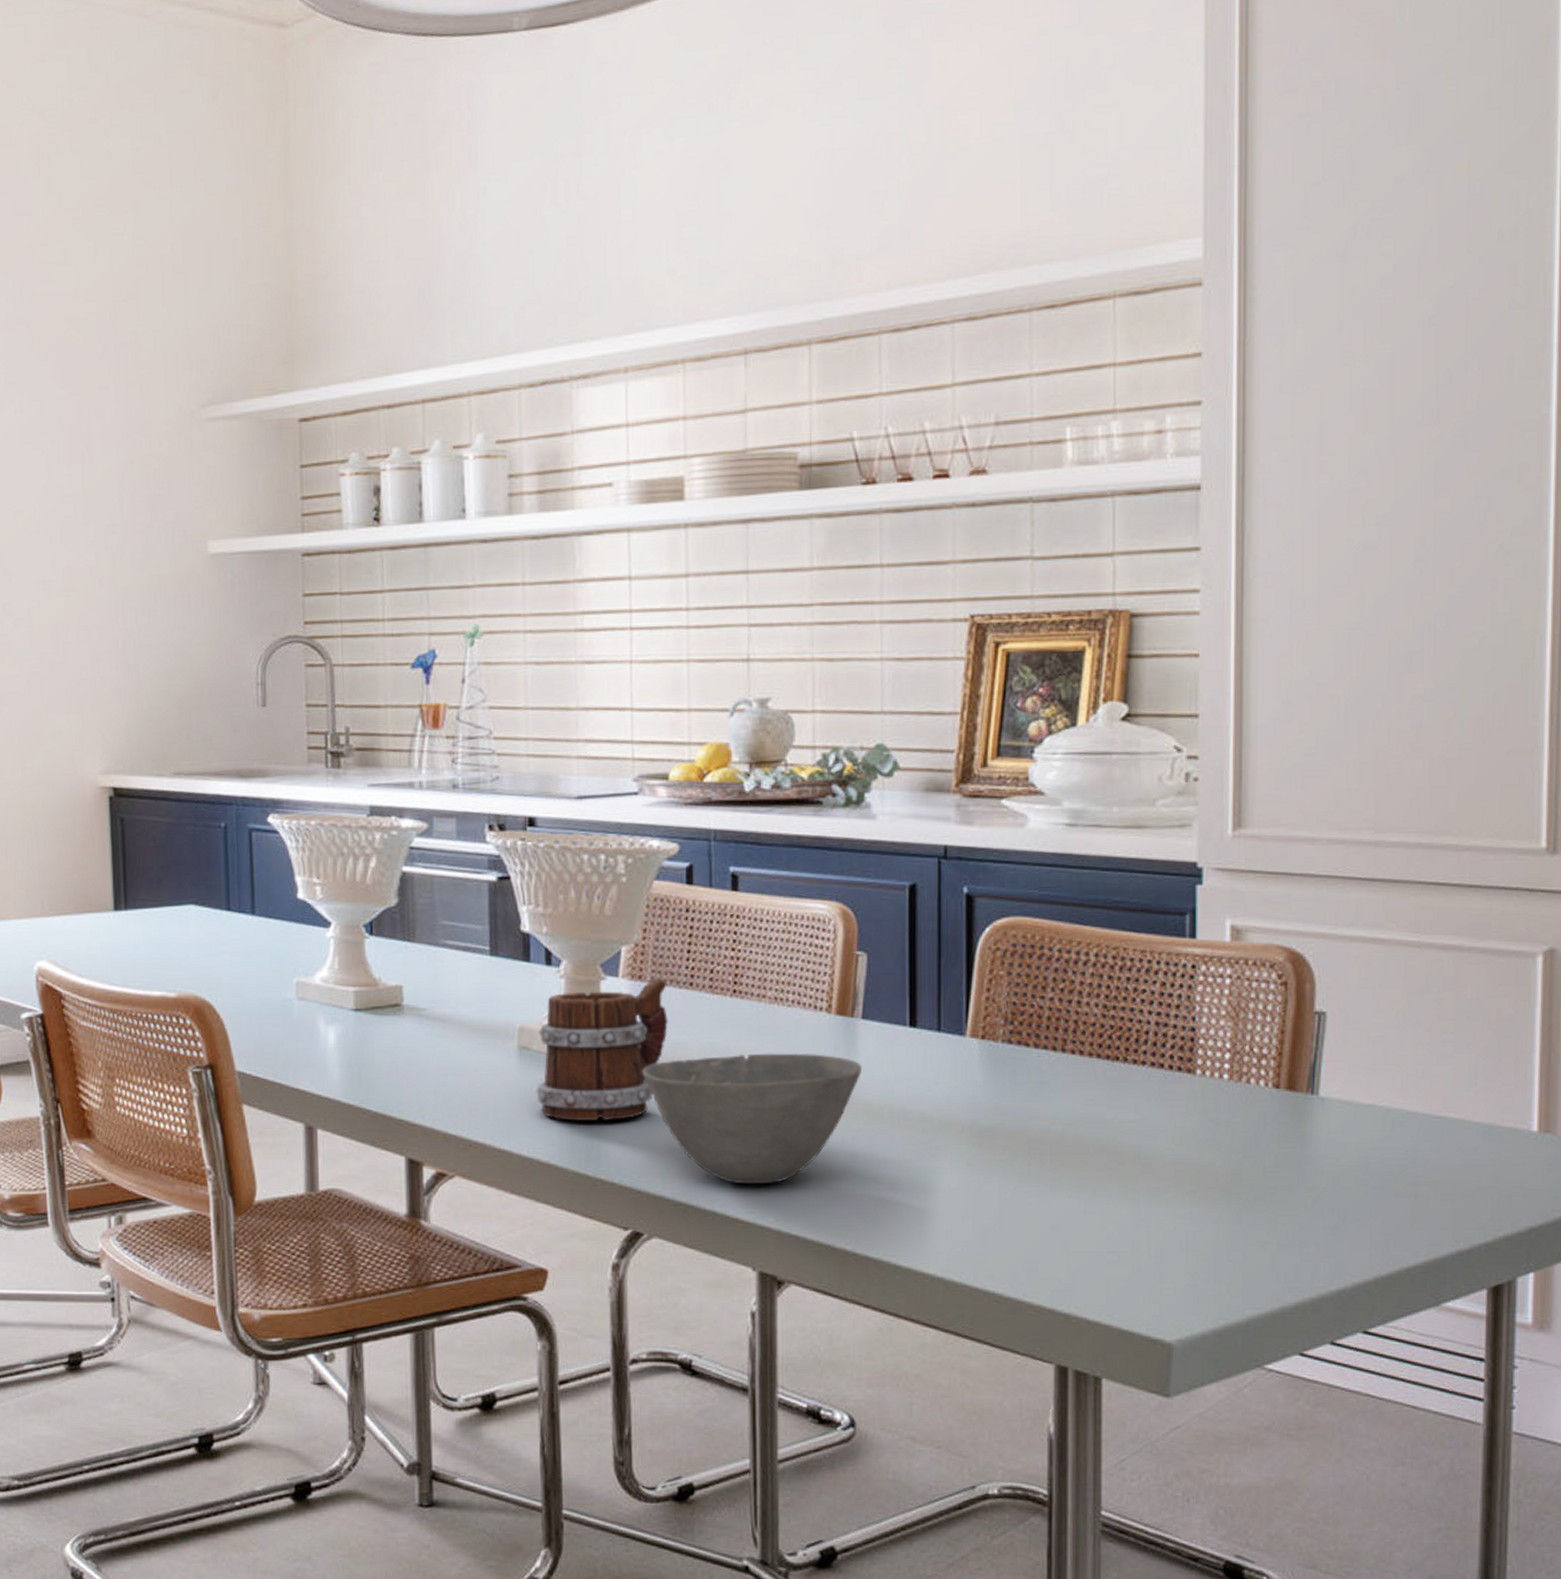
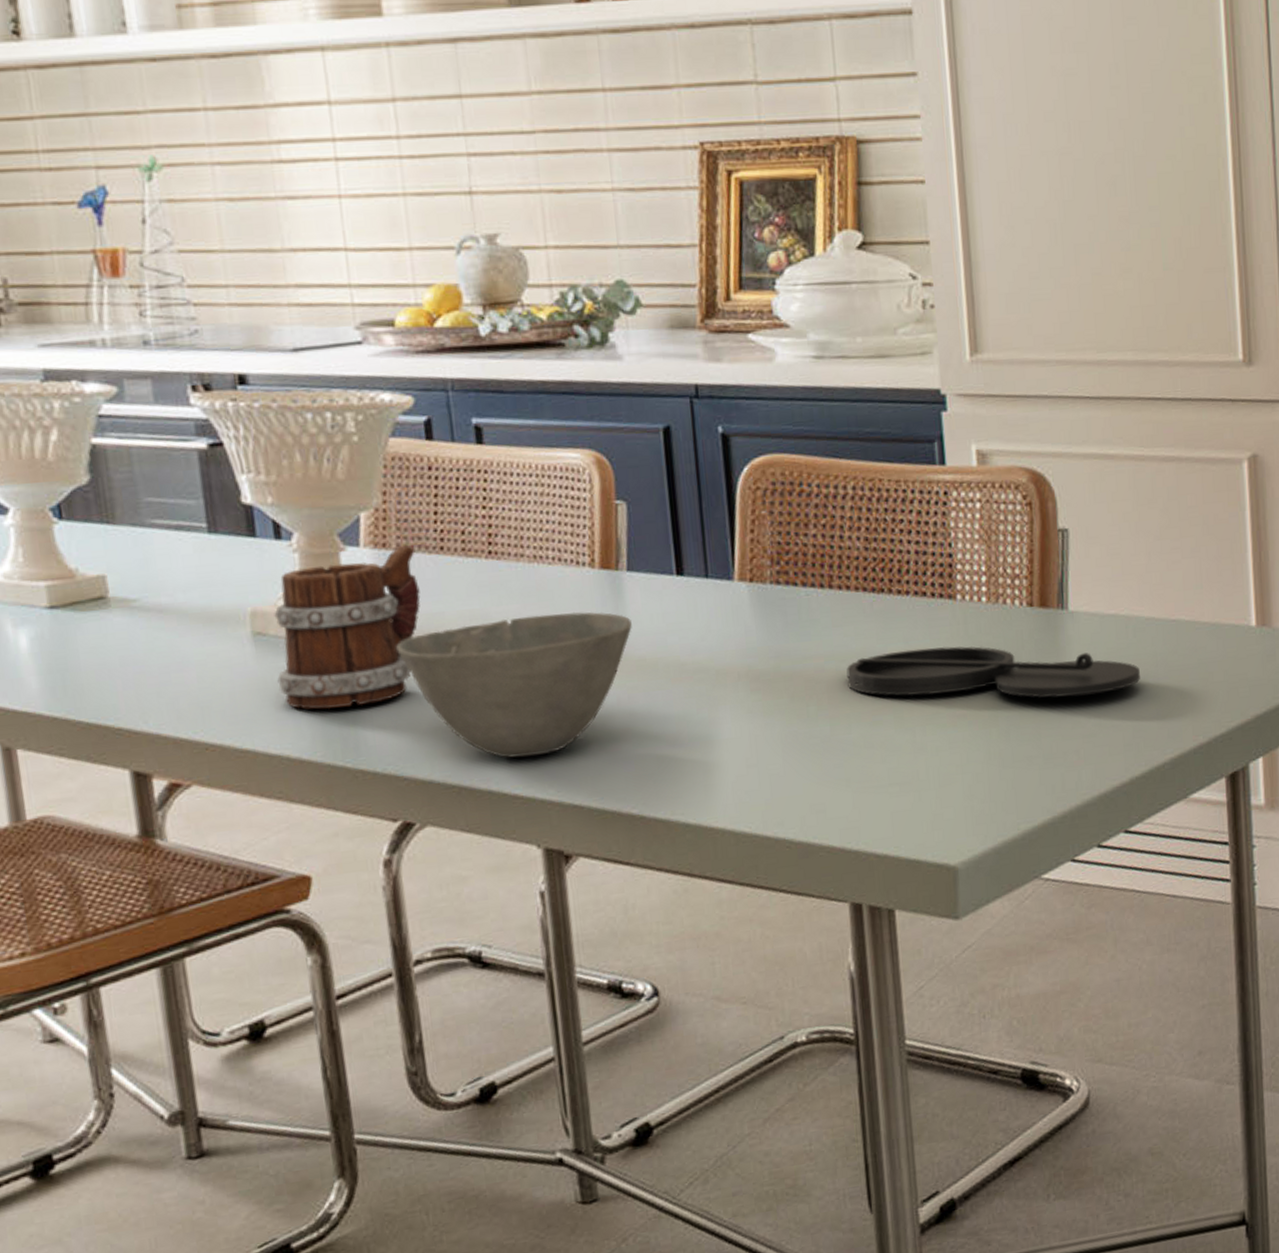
plate: none [1073,1120,1395,1185] -> present [846,645,1140,698]

